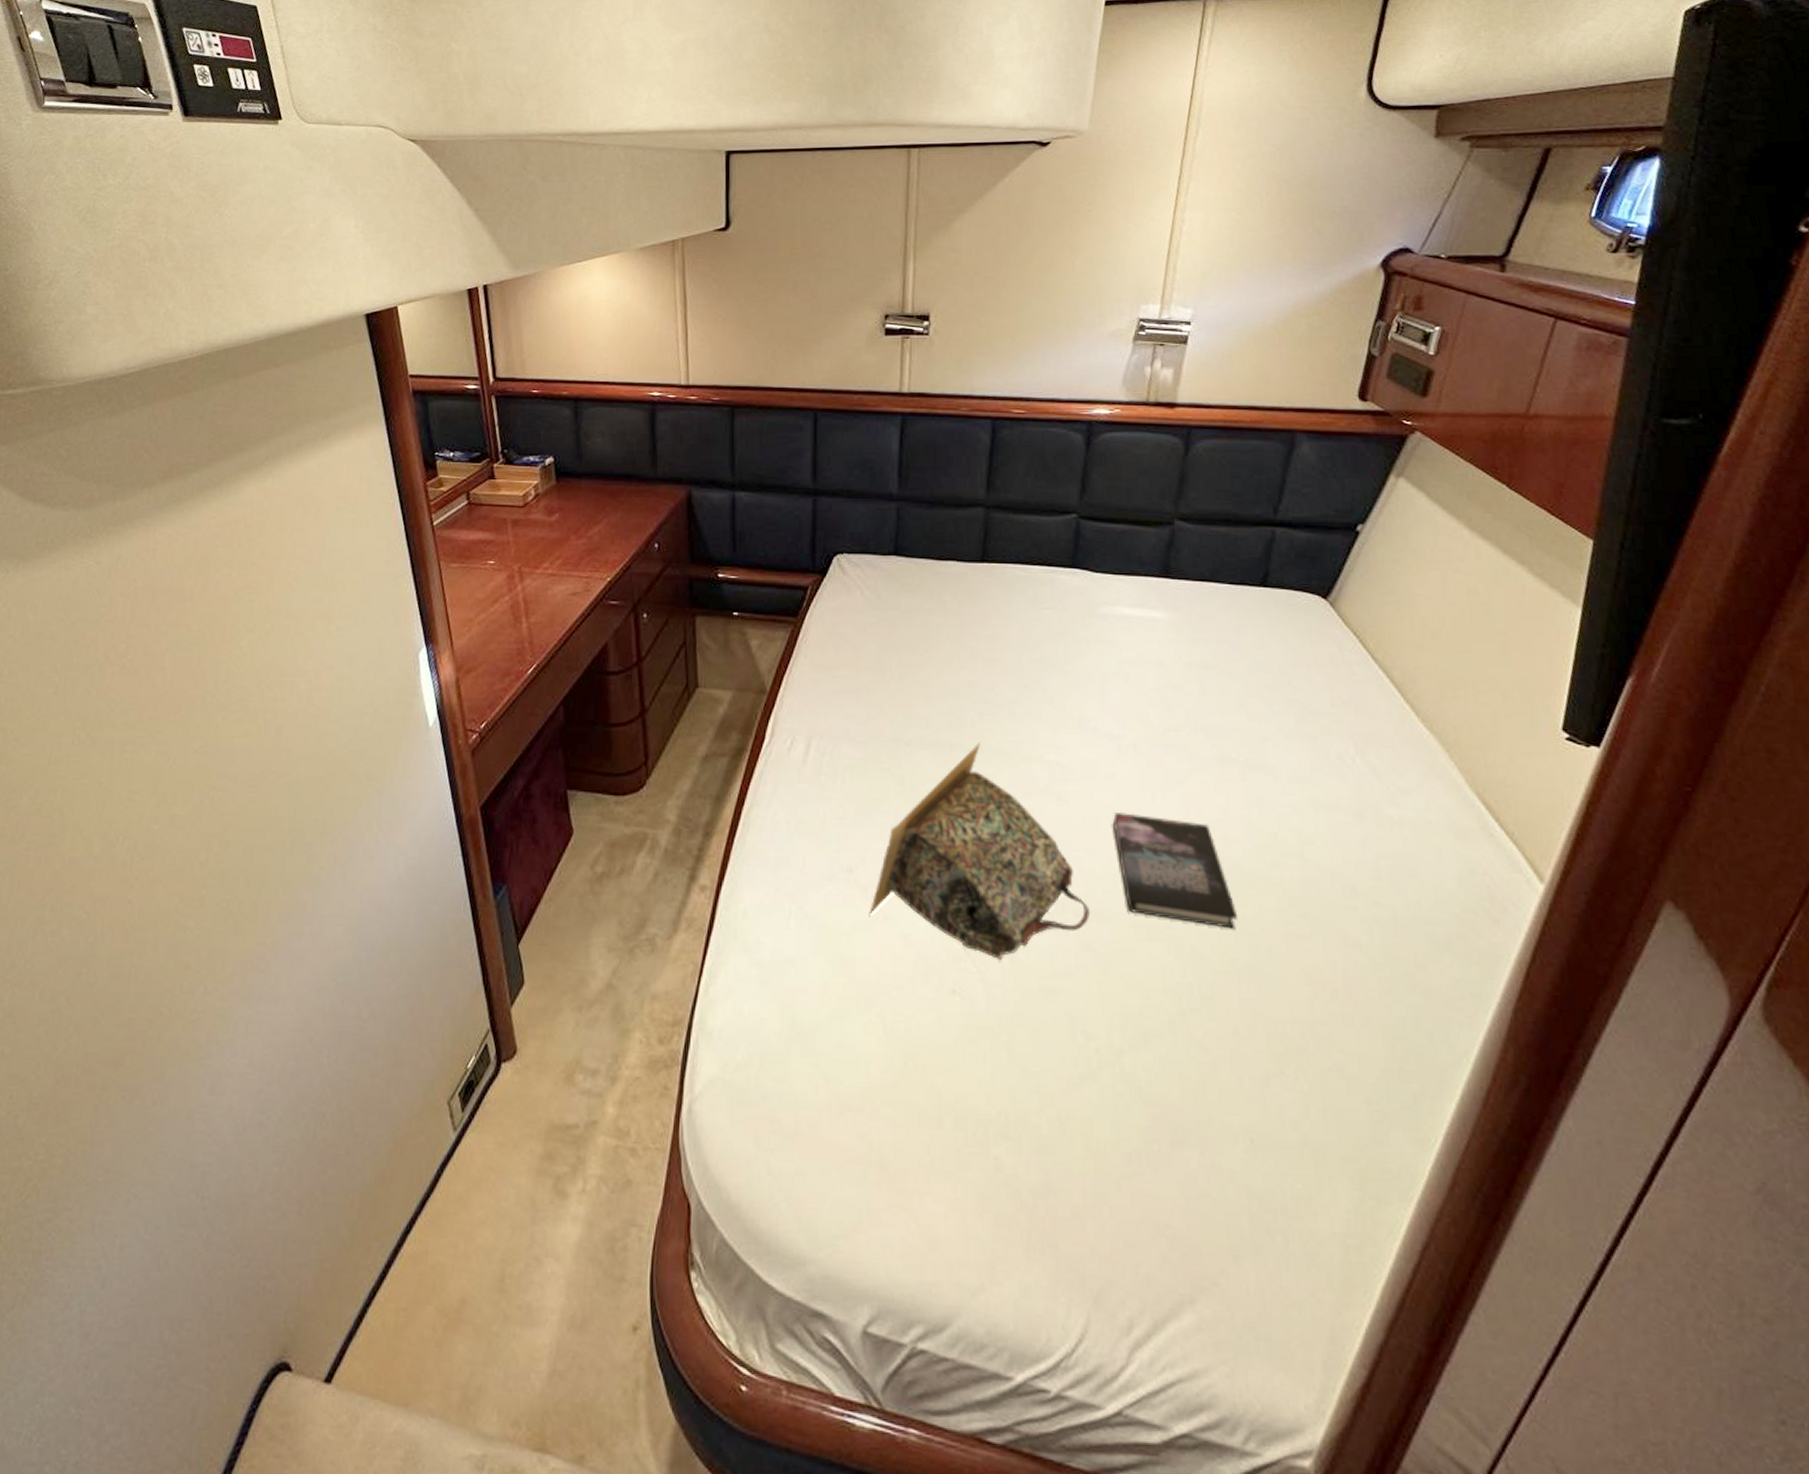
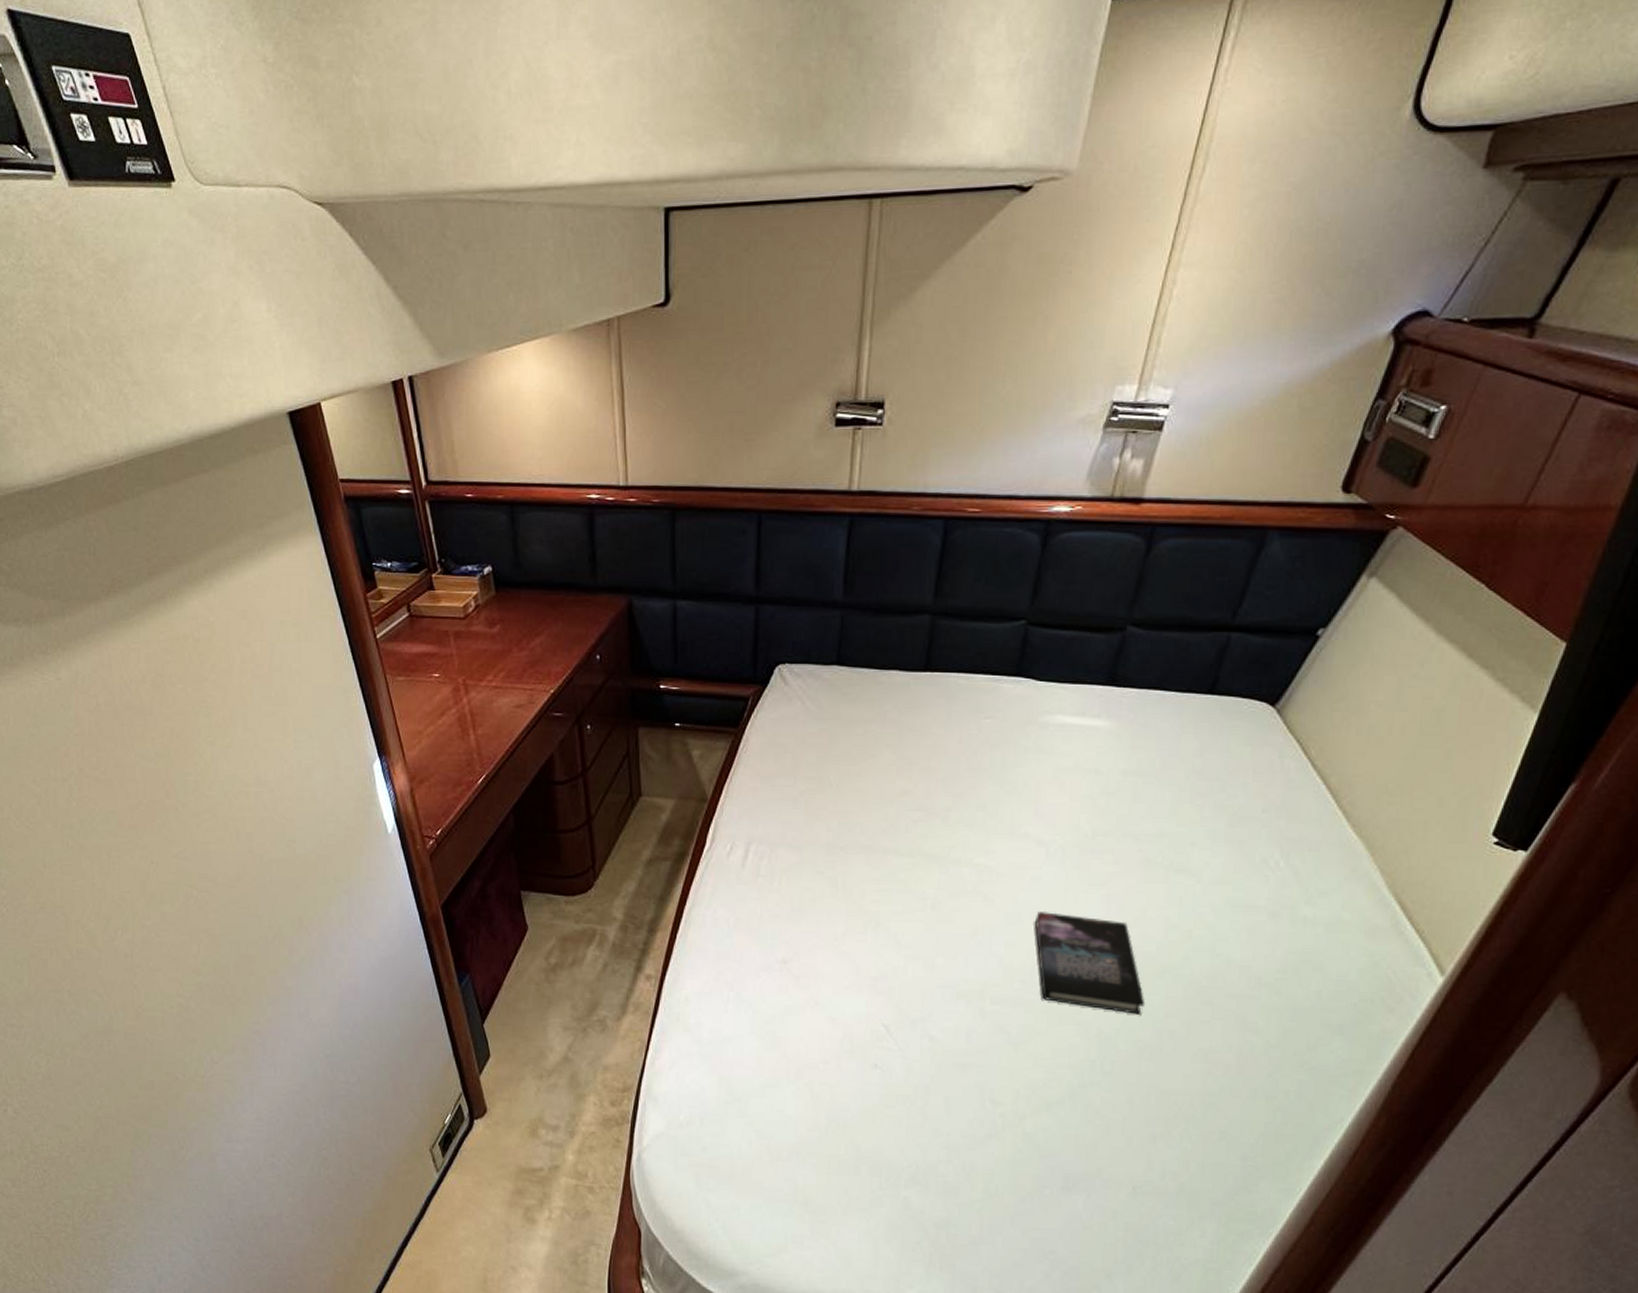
tote bag: present [869,741,1091,962] -> none [801,846,1007,1042]

